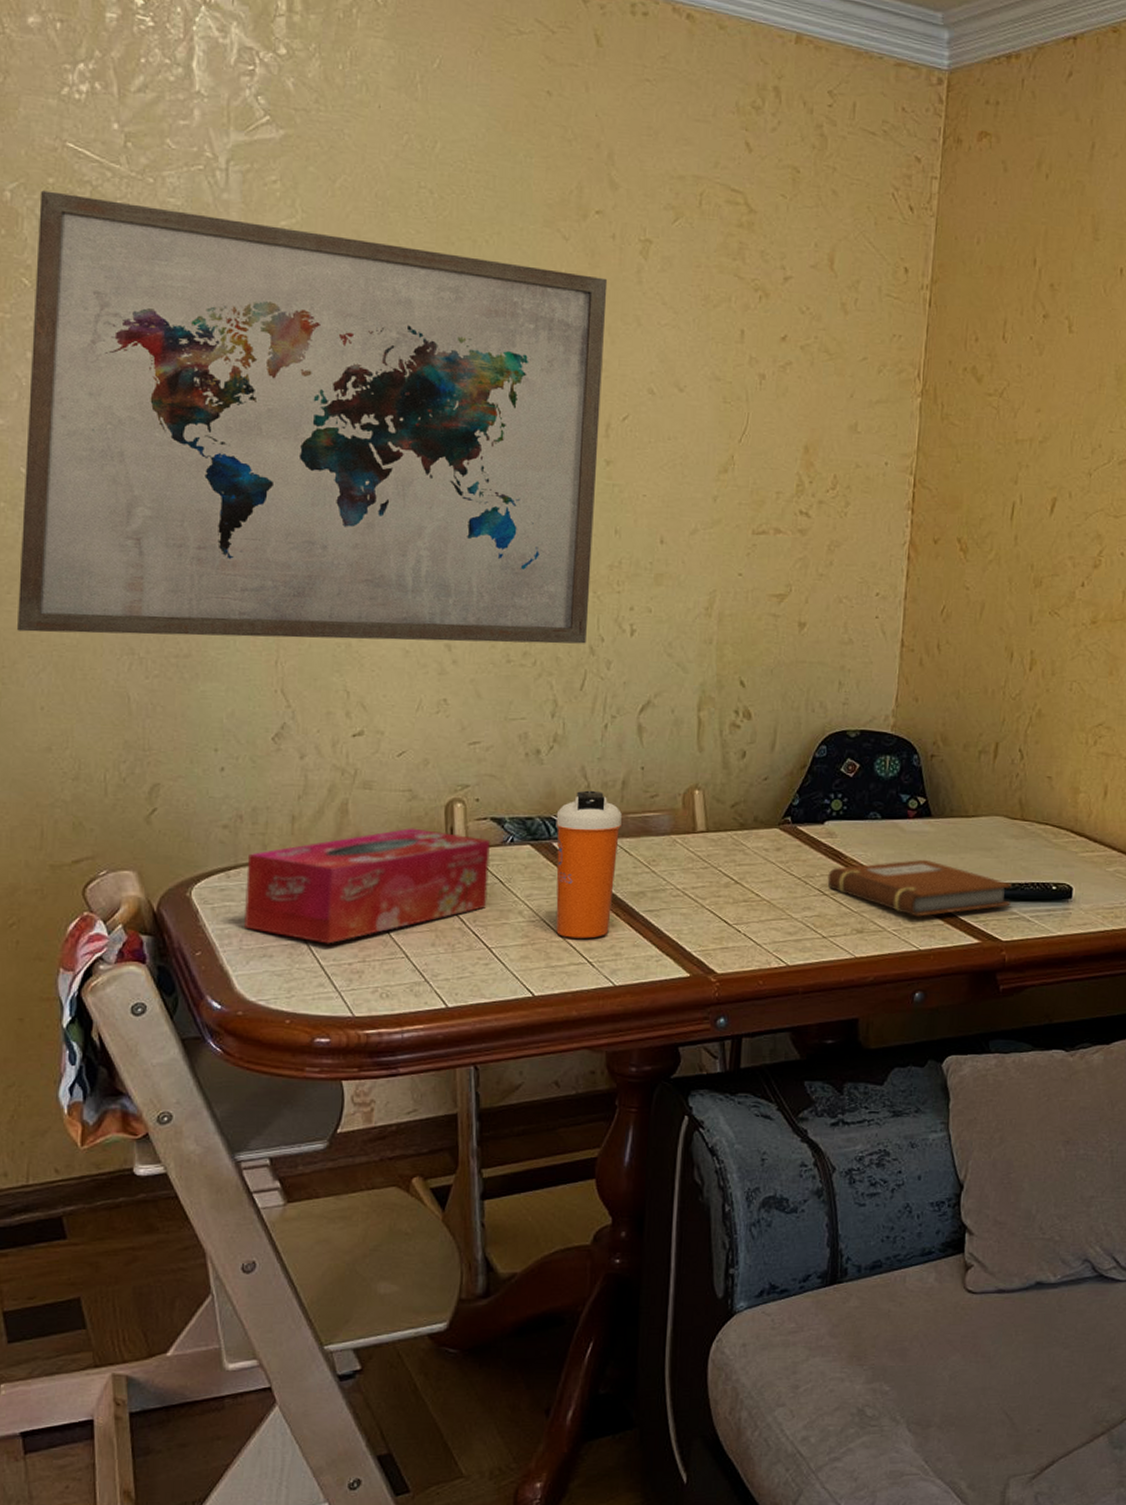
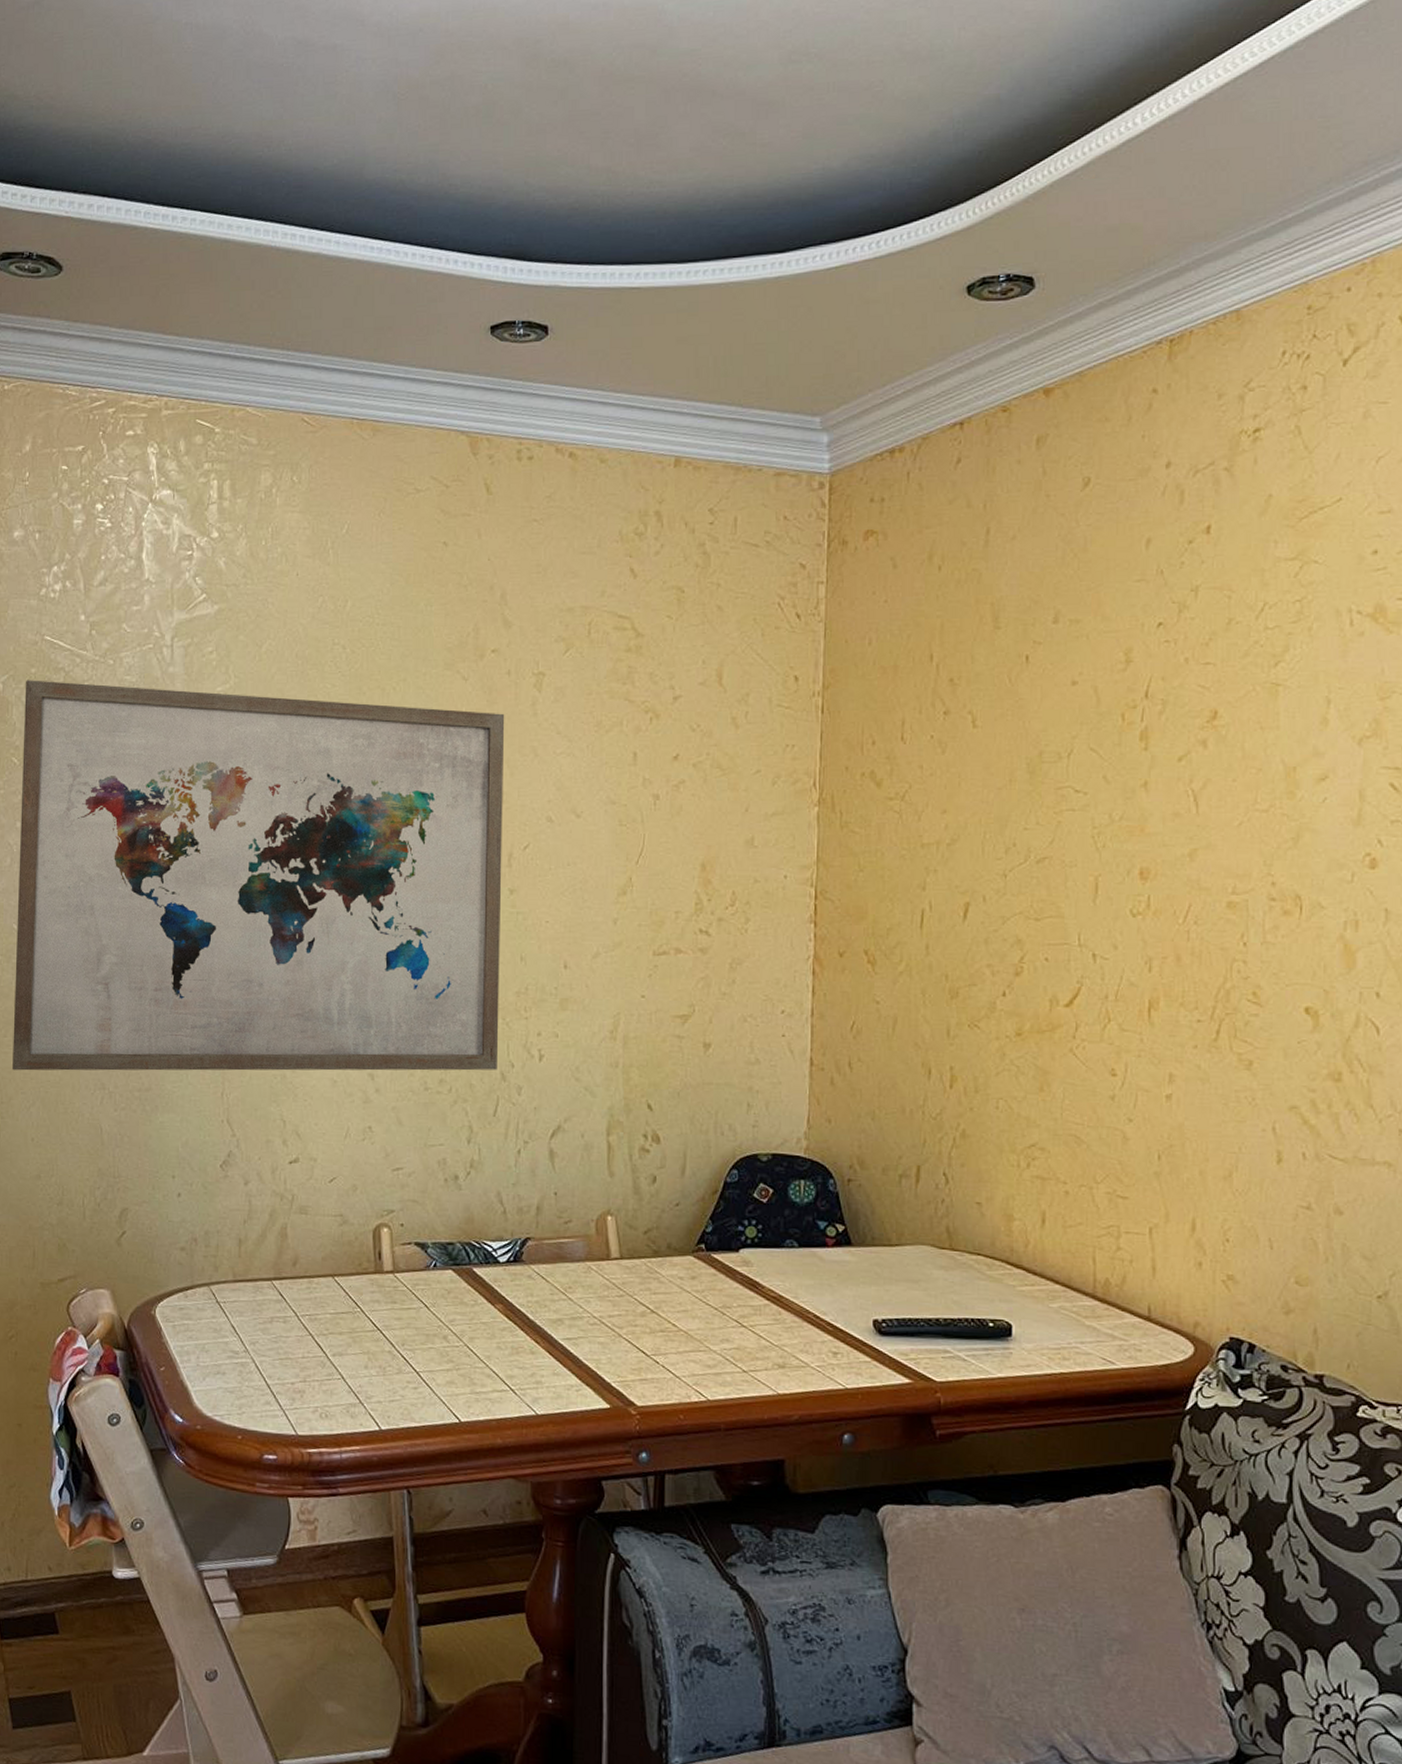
tissue box: present [244,828,491,944] -> none [200,1252,416,1363]
shaker bottle: present [556,790,622,939] -> none [475,1216,537,1366]
notebook: present [827,859,1012,917] -> none [745,1290,943,1353]

